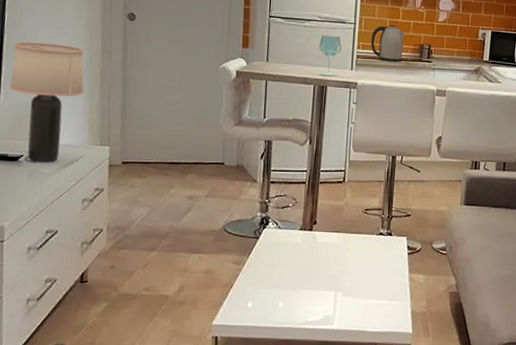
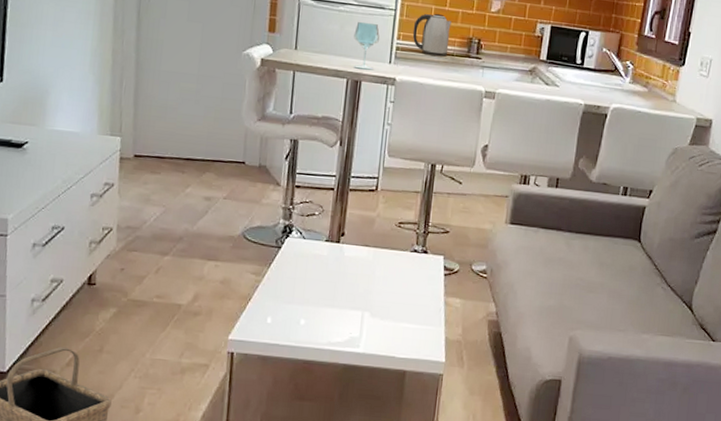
table lamp: present [8,41,84,164] -> none [12,14,95,153]

